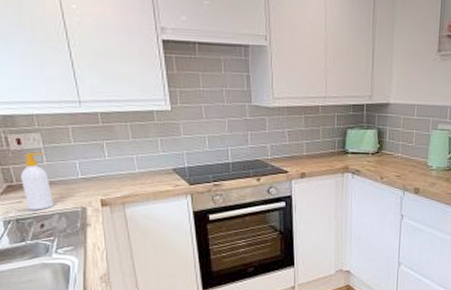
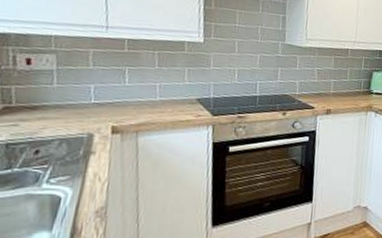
soap bottle: present [21,152,53,210] -> none [22,73,57,135]

